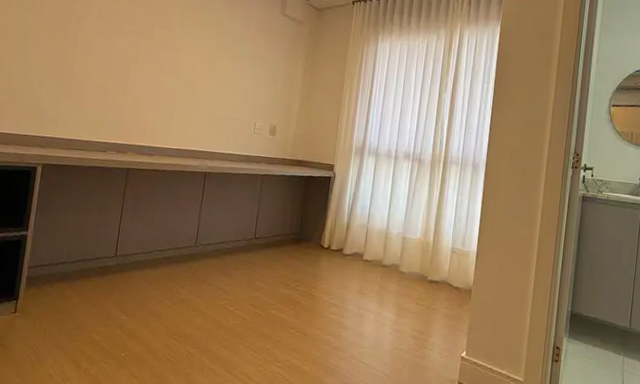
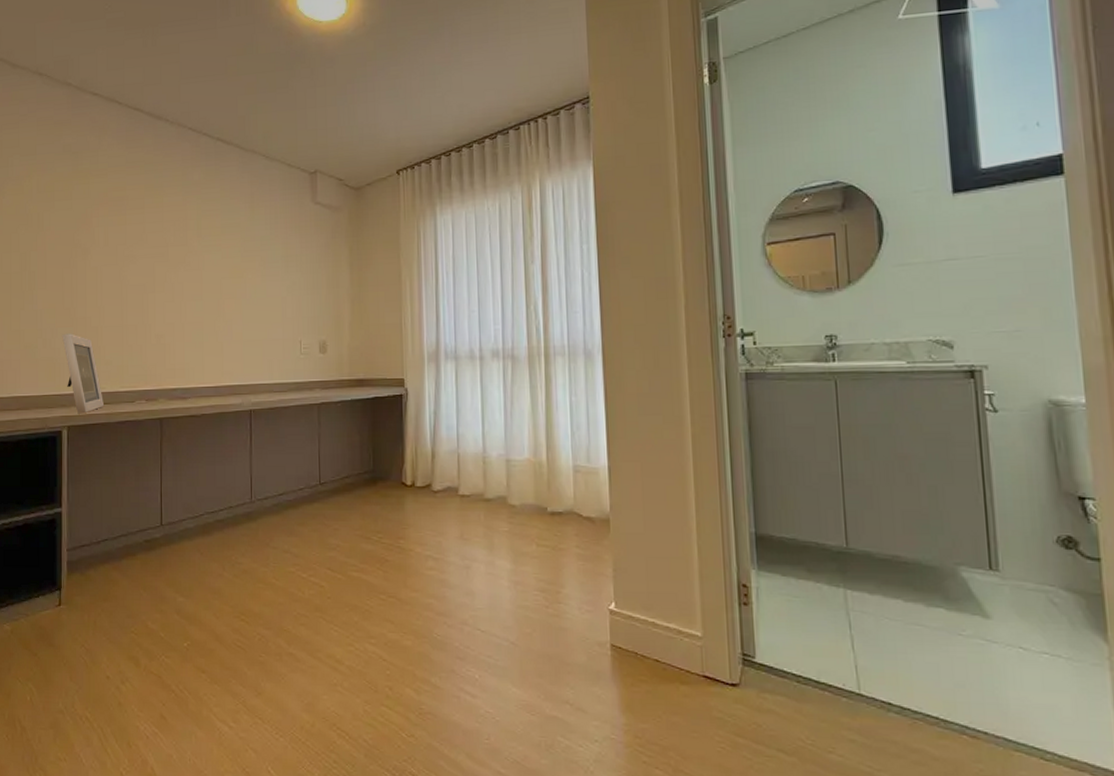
picture frame: none [47,85,79,156] -> present [62,333,105,414]

